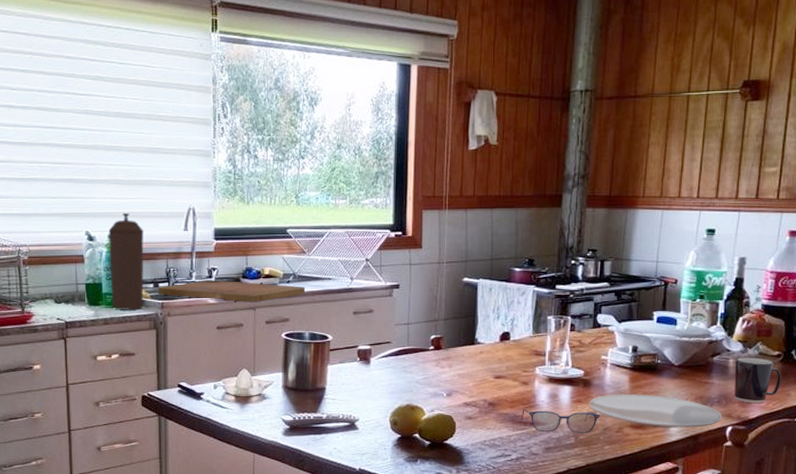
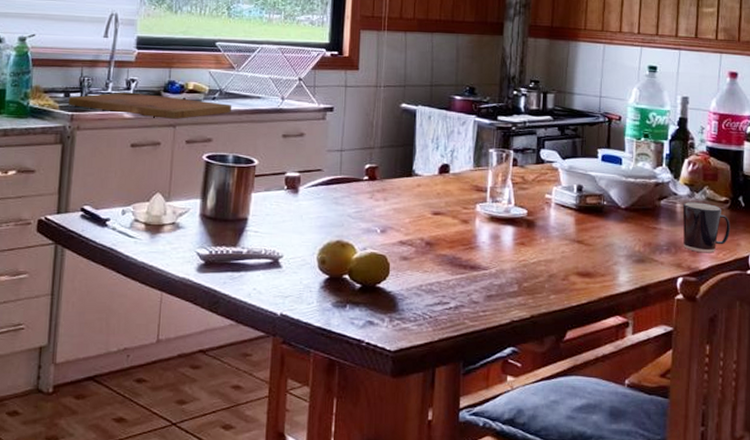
canister: present [108,213,144,310] -> none [15,15,60,121]
glasses: present [521,409,600,434] -> none [461,251,545,281]
plate: present [589,394,722,428] -> none [533,237,672,278]

